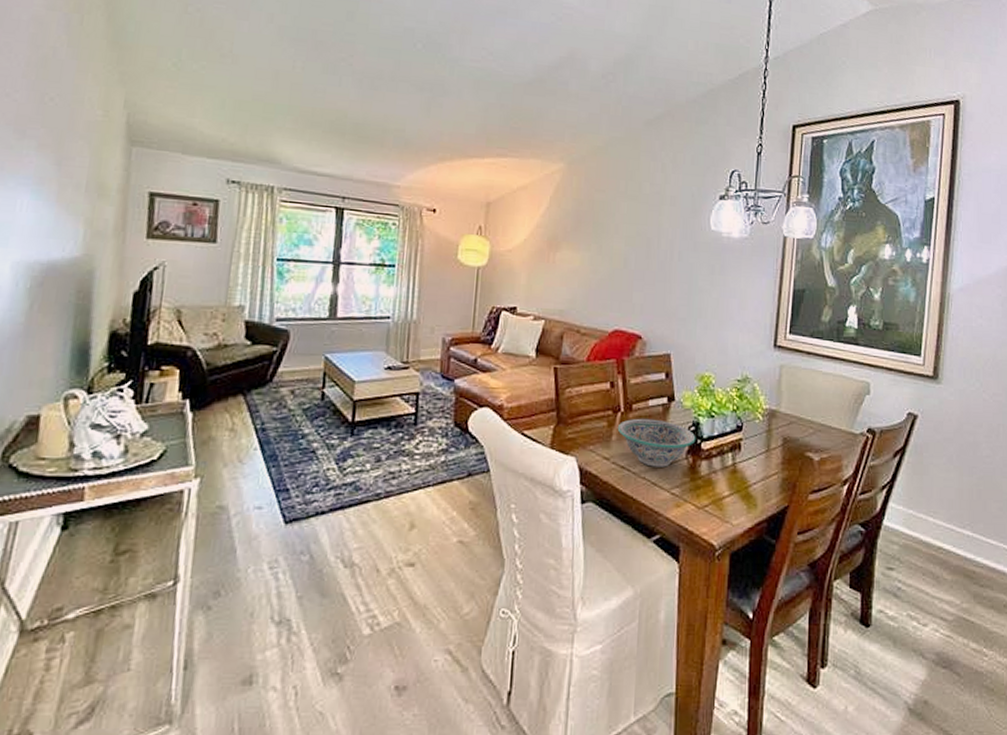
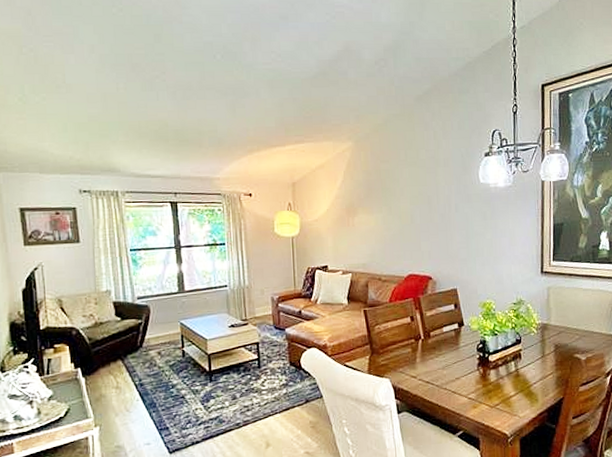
decorative bowl: present [617,418,696,467] -> none [420,342,484,379]

